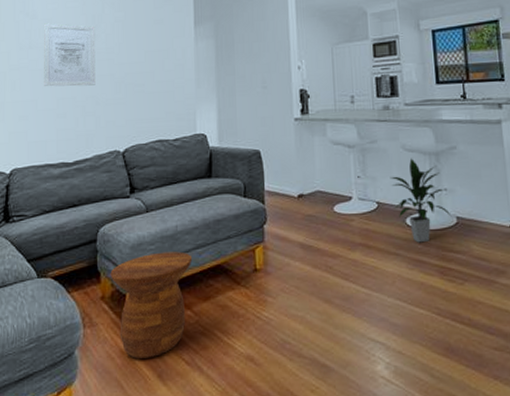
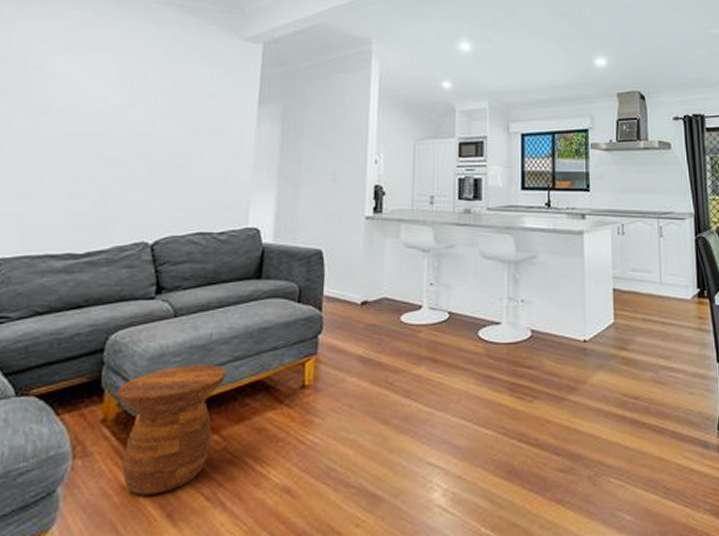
wall art: present [44,23,95,87] -> none [55,85,133,163]
indoor plant: present [389,158,452,243] -> none [465,266,527,357]

